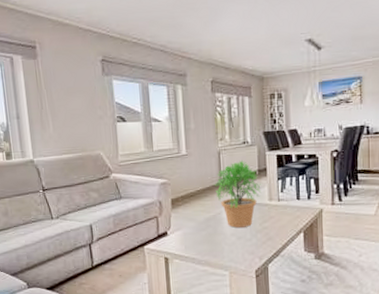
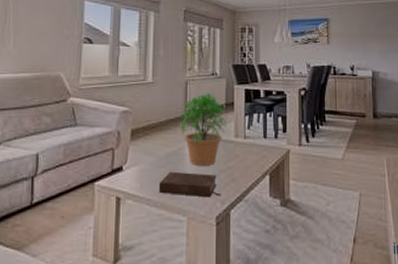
book: none [201,233,259,255] -> present [158,171,221,198]

